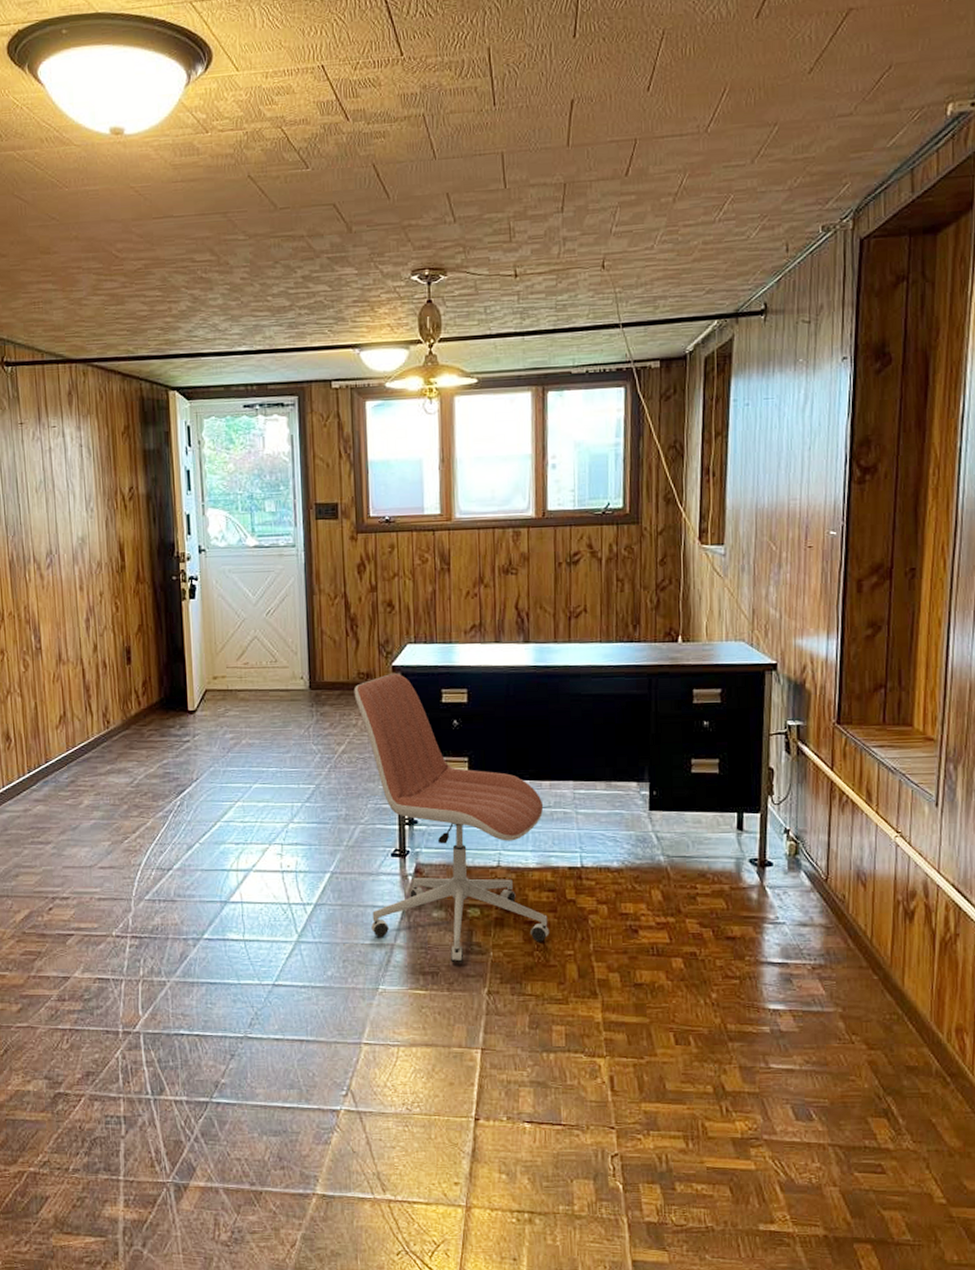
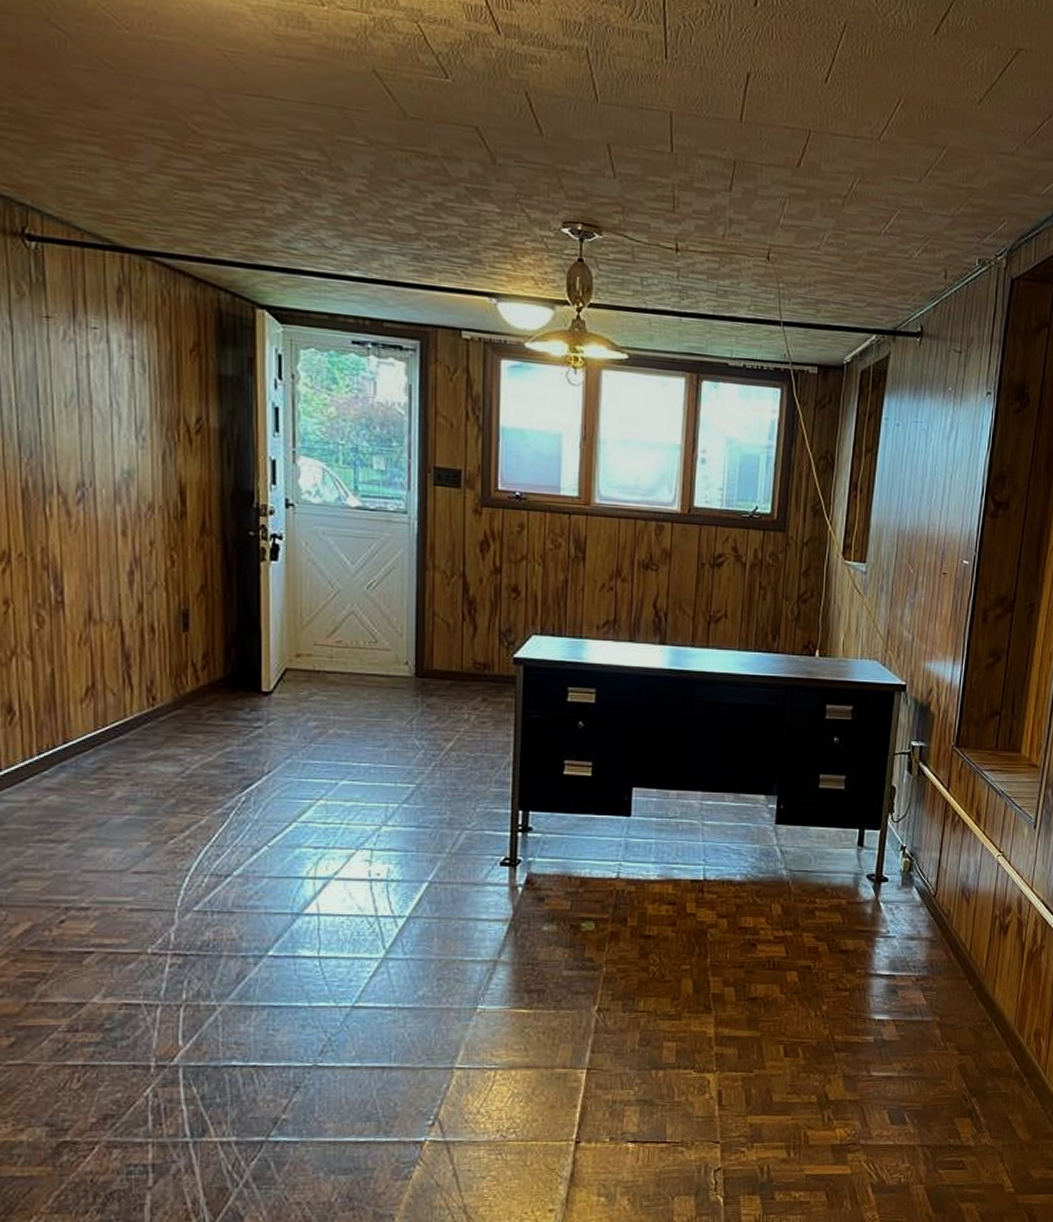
office chair: present [354,673,550,963] -> none [467,666,670,980]

